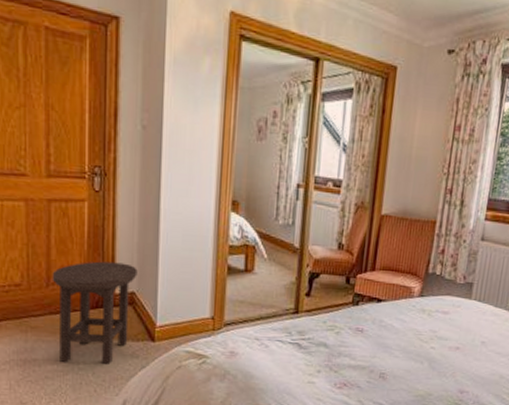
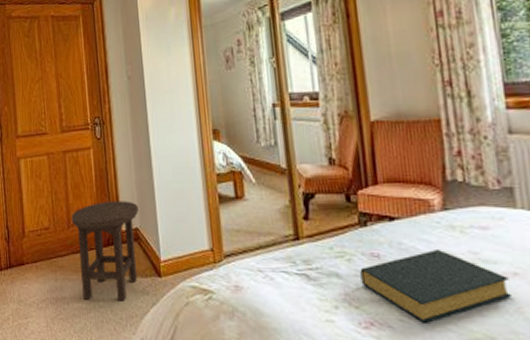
hardback book: none [344,327,453,384] -> present [360,248,511,323]

